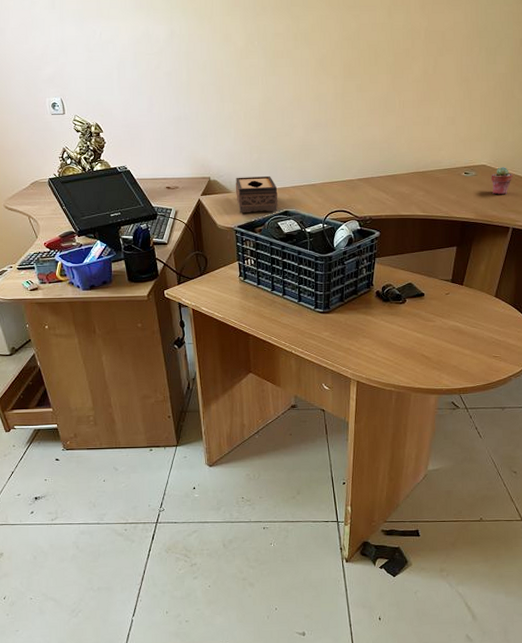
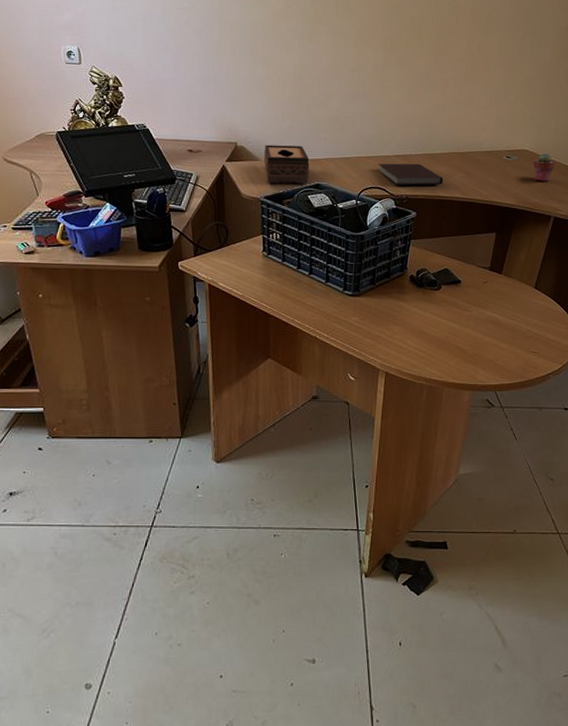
notebook: none [342,185,405,207] -> present [378,163,444,186]

